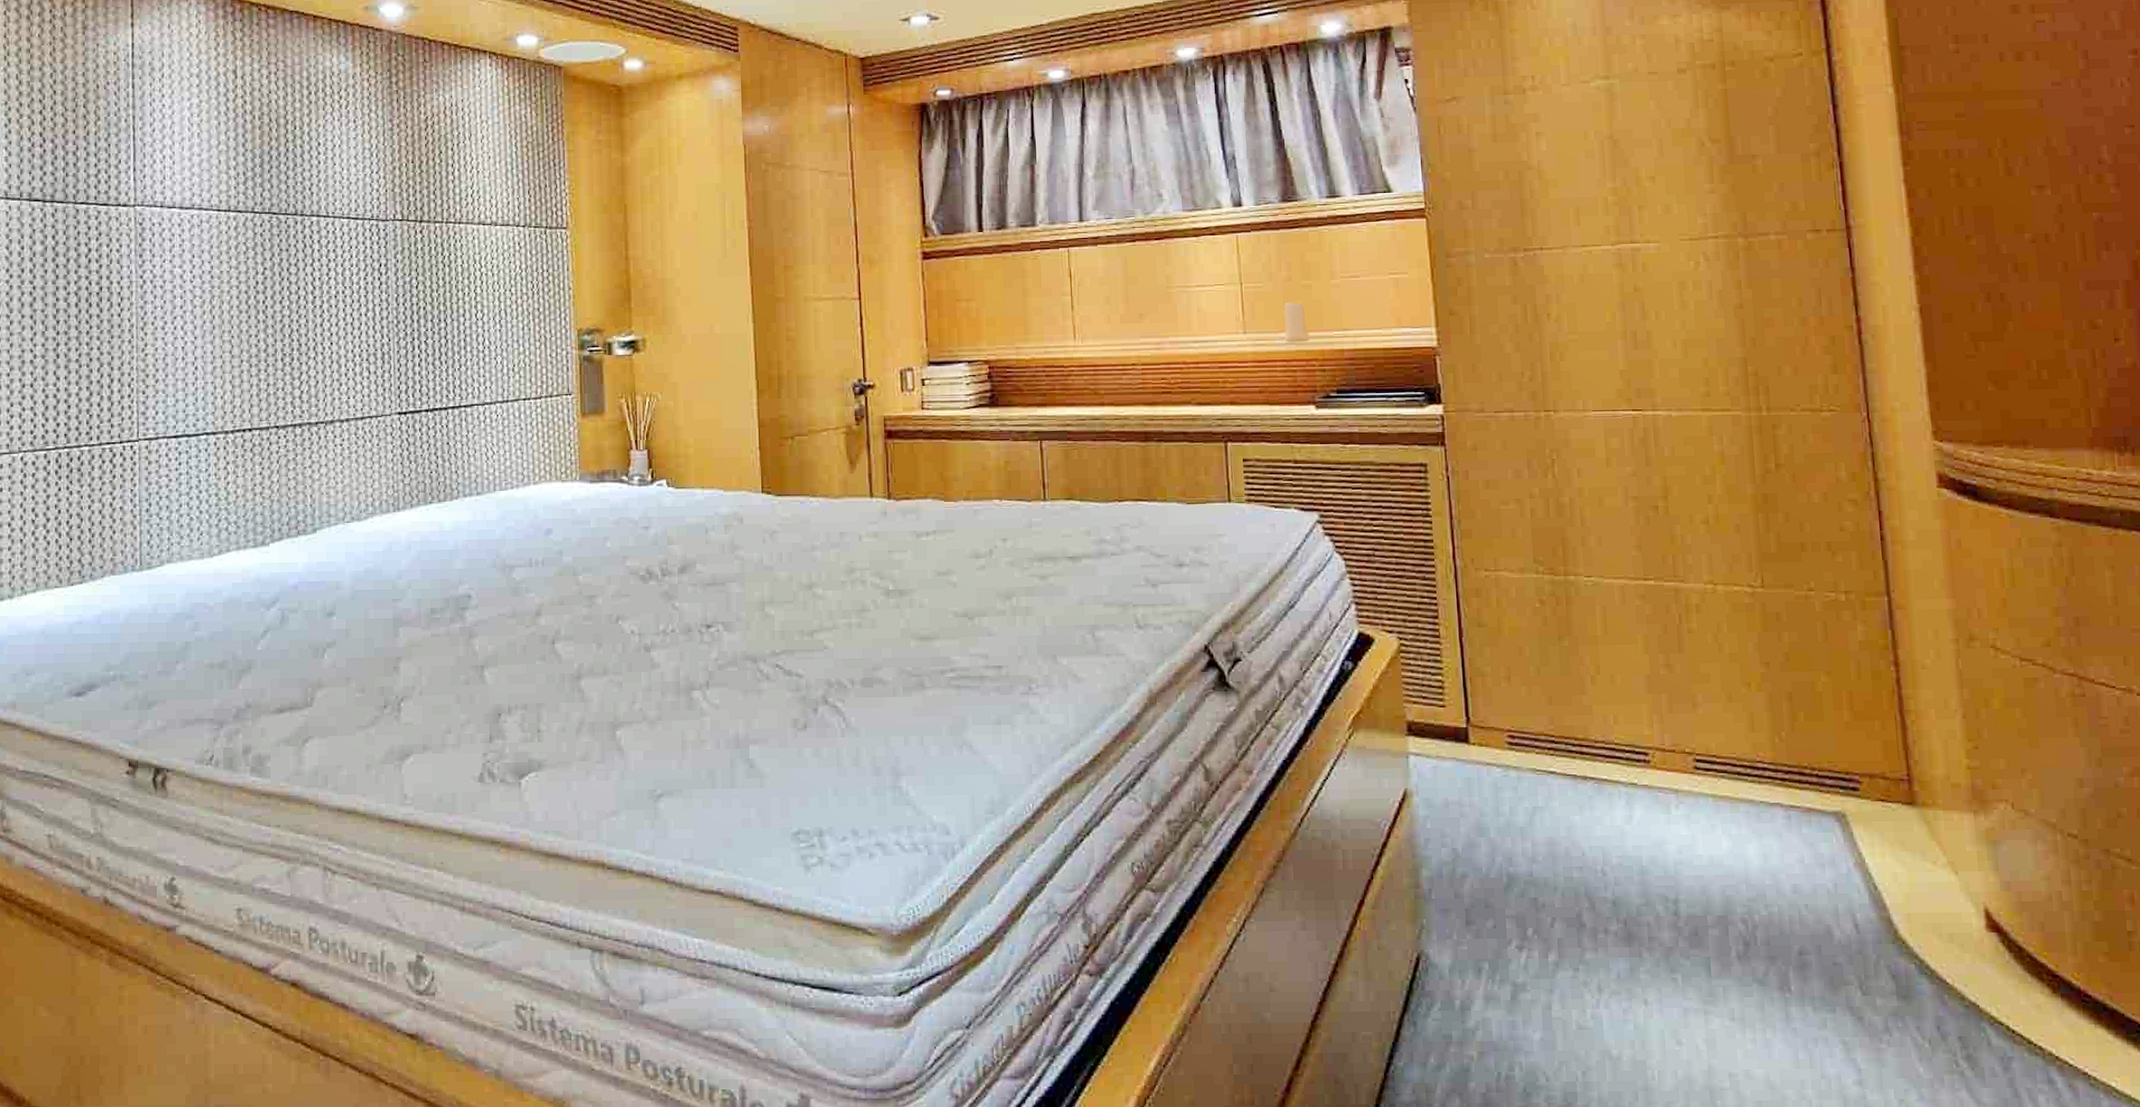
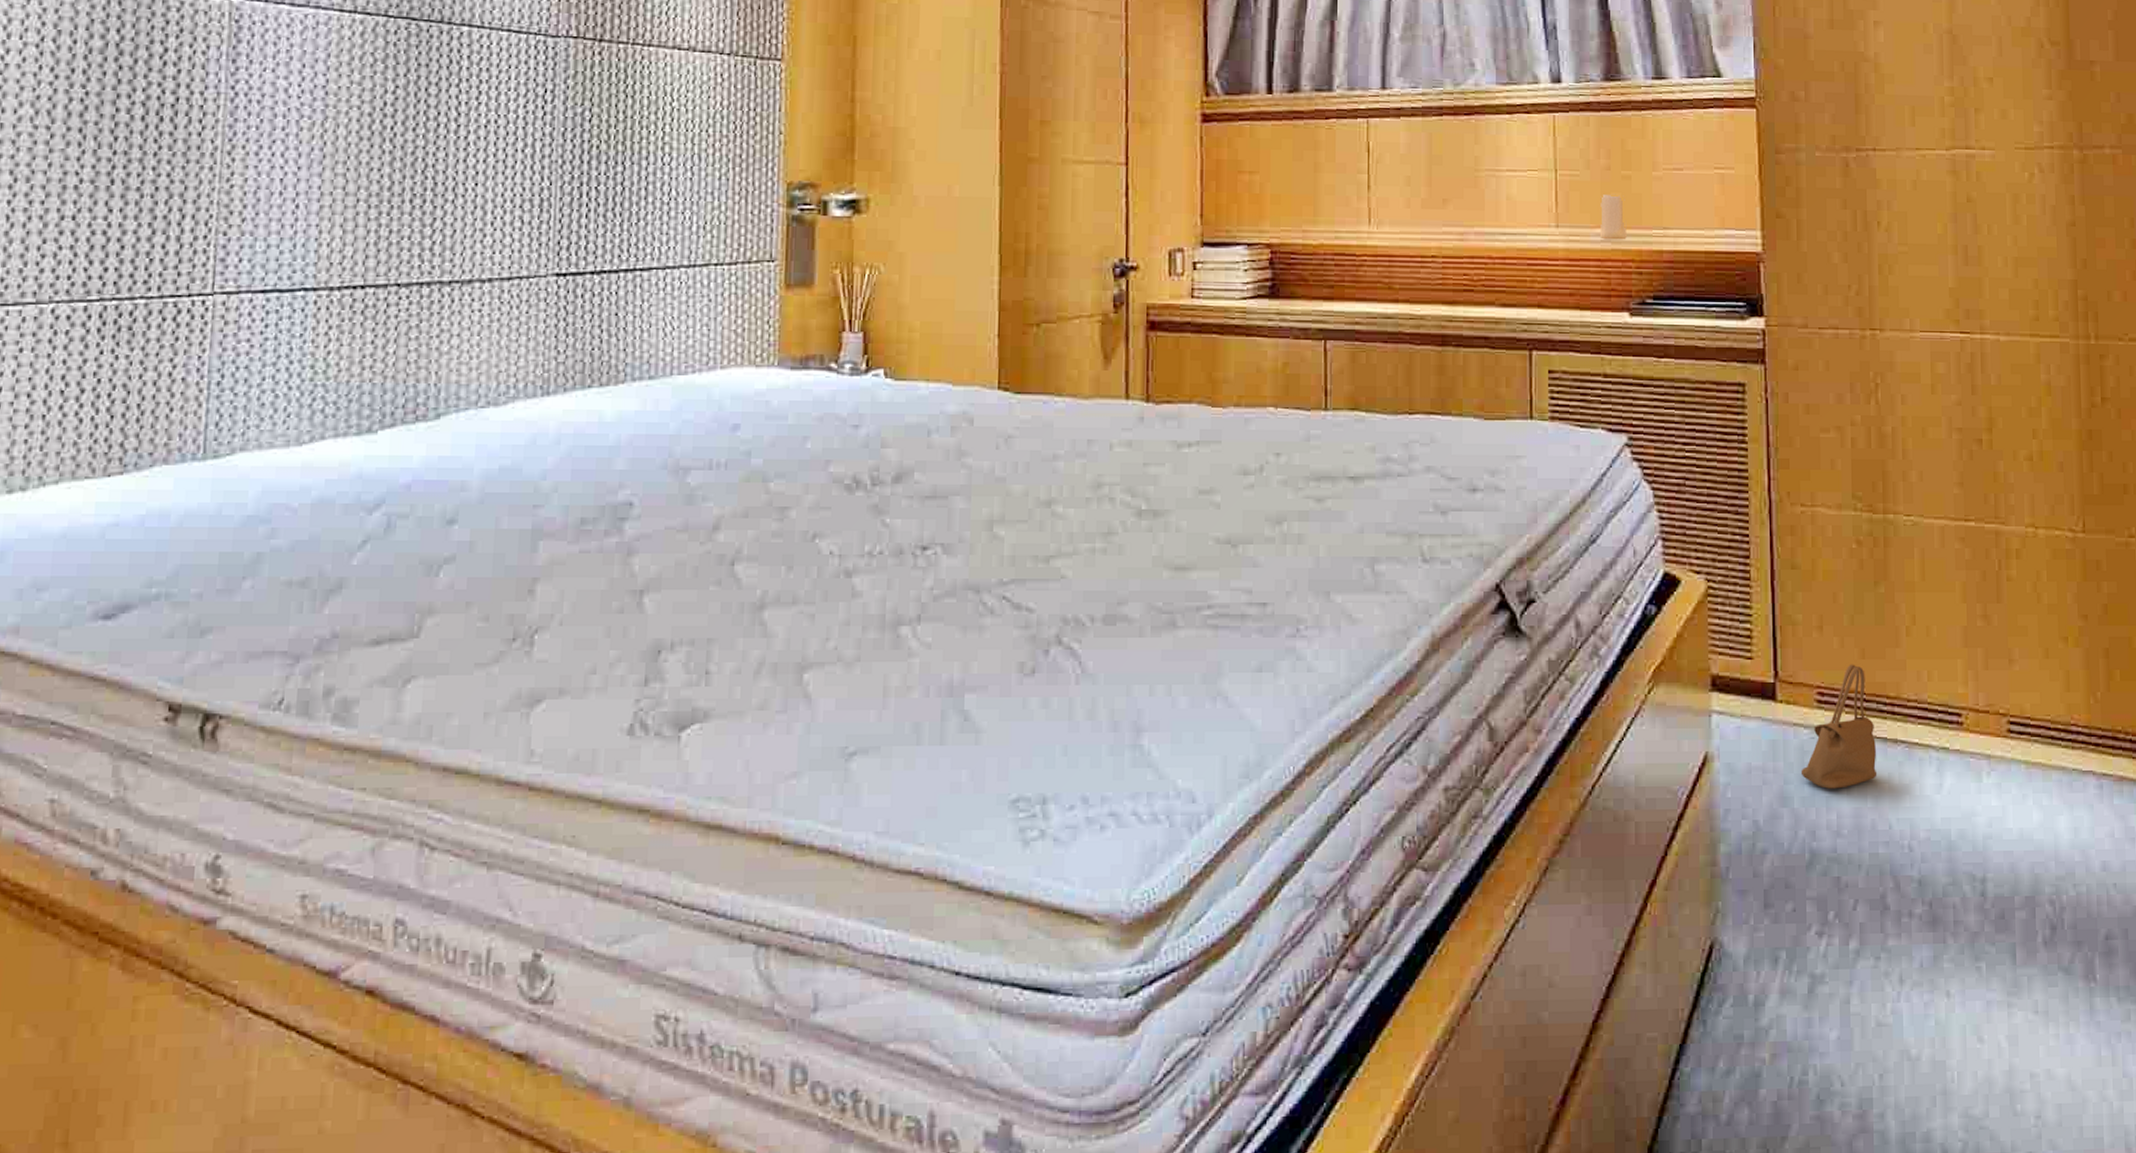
handbag: none [1495,710,1569,820] -> present [1800,664,1878,789]

